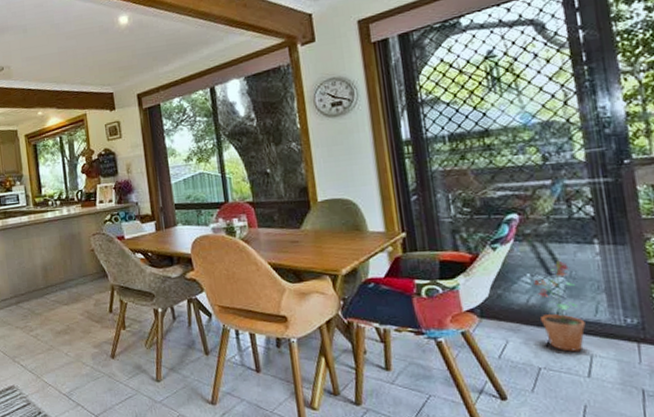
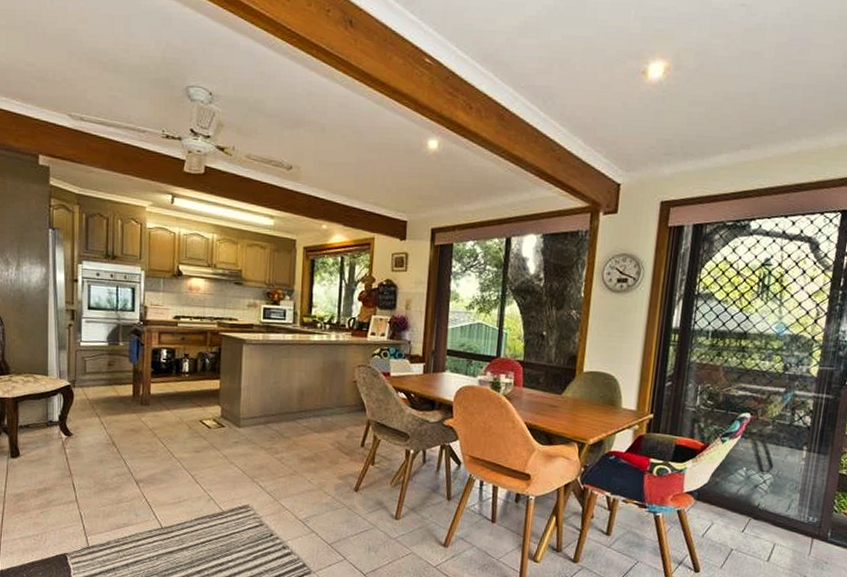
potted plant: present [534,260,586,352] -> none [744,460,779,539]

